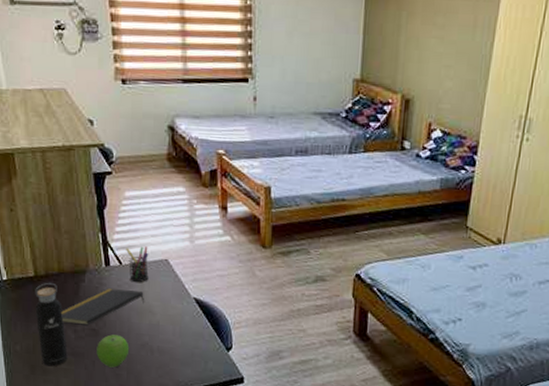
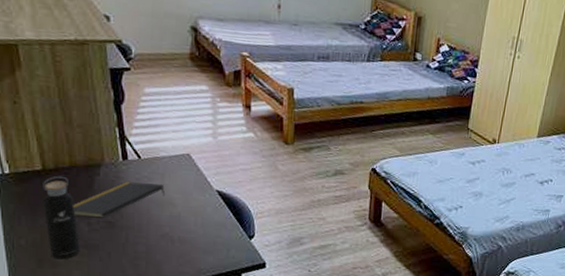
fruit: present [96,334,130,368] -> none [113,226,149,258]
pen holder: present [126,246,149,283] -> none [145,141,170,176]

